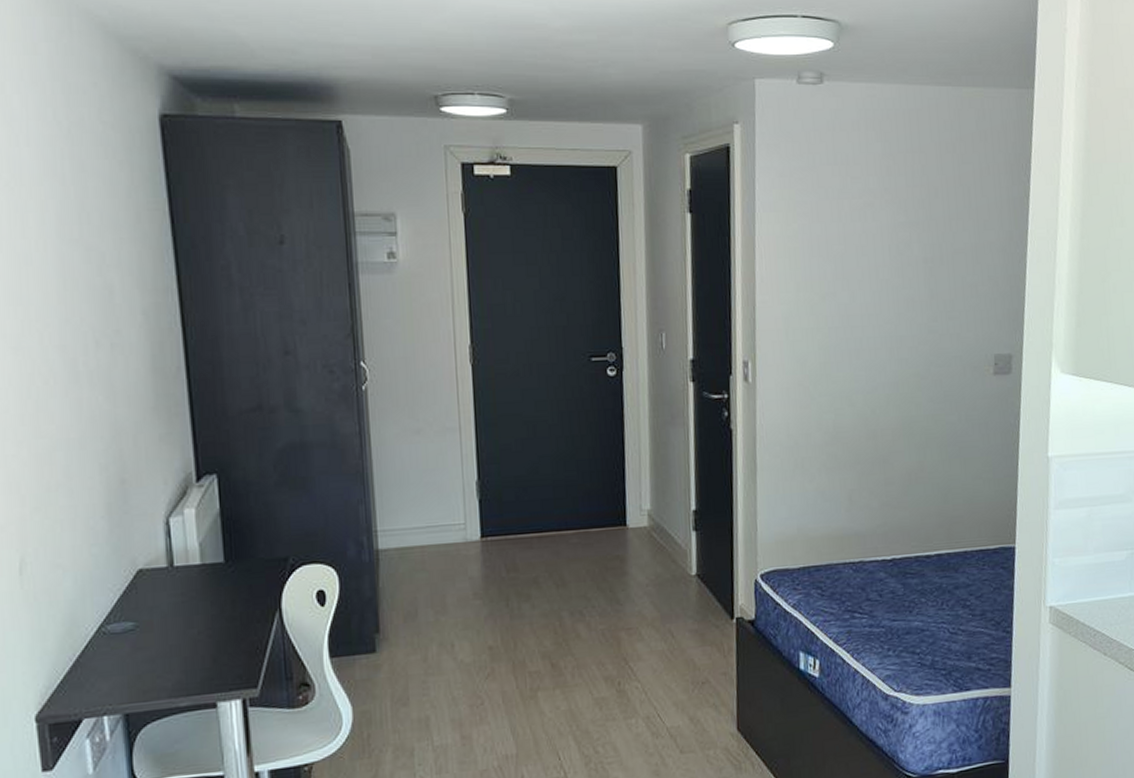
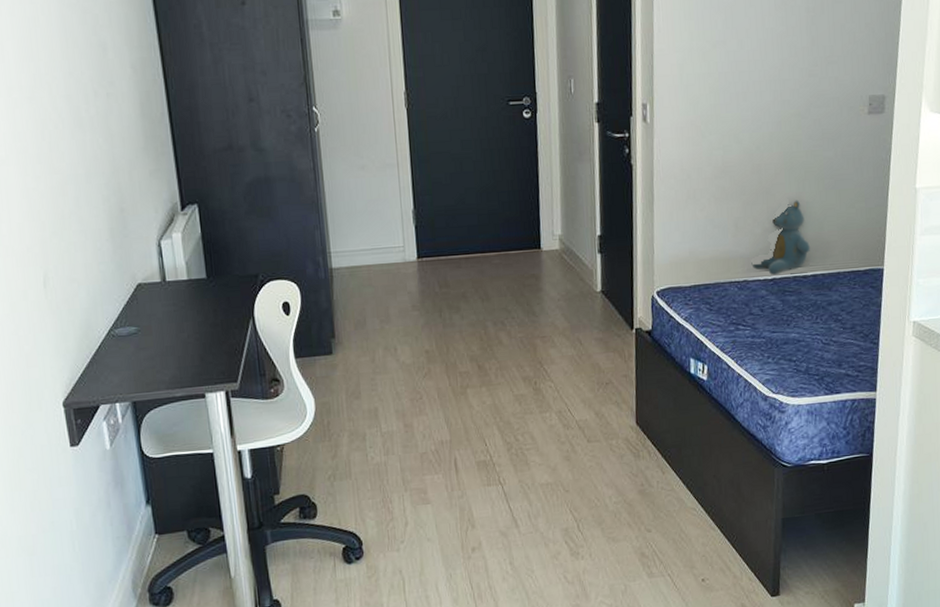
teddy bear: none [868,469,934,556] -> present [751,200,811,276]

